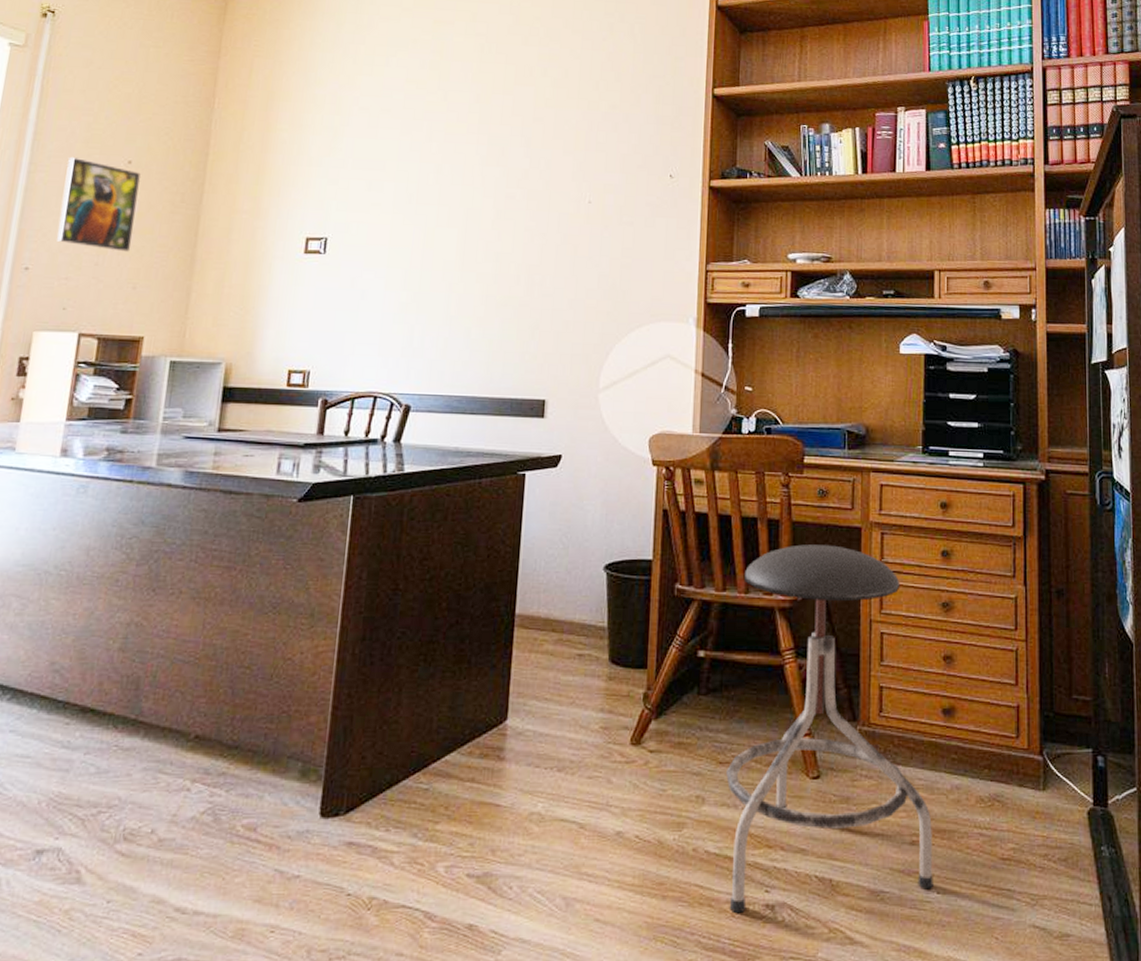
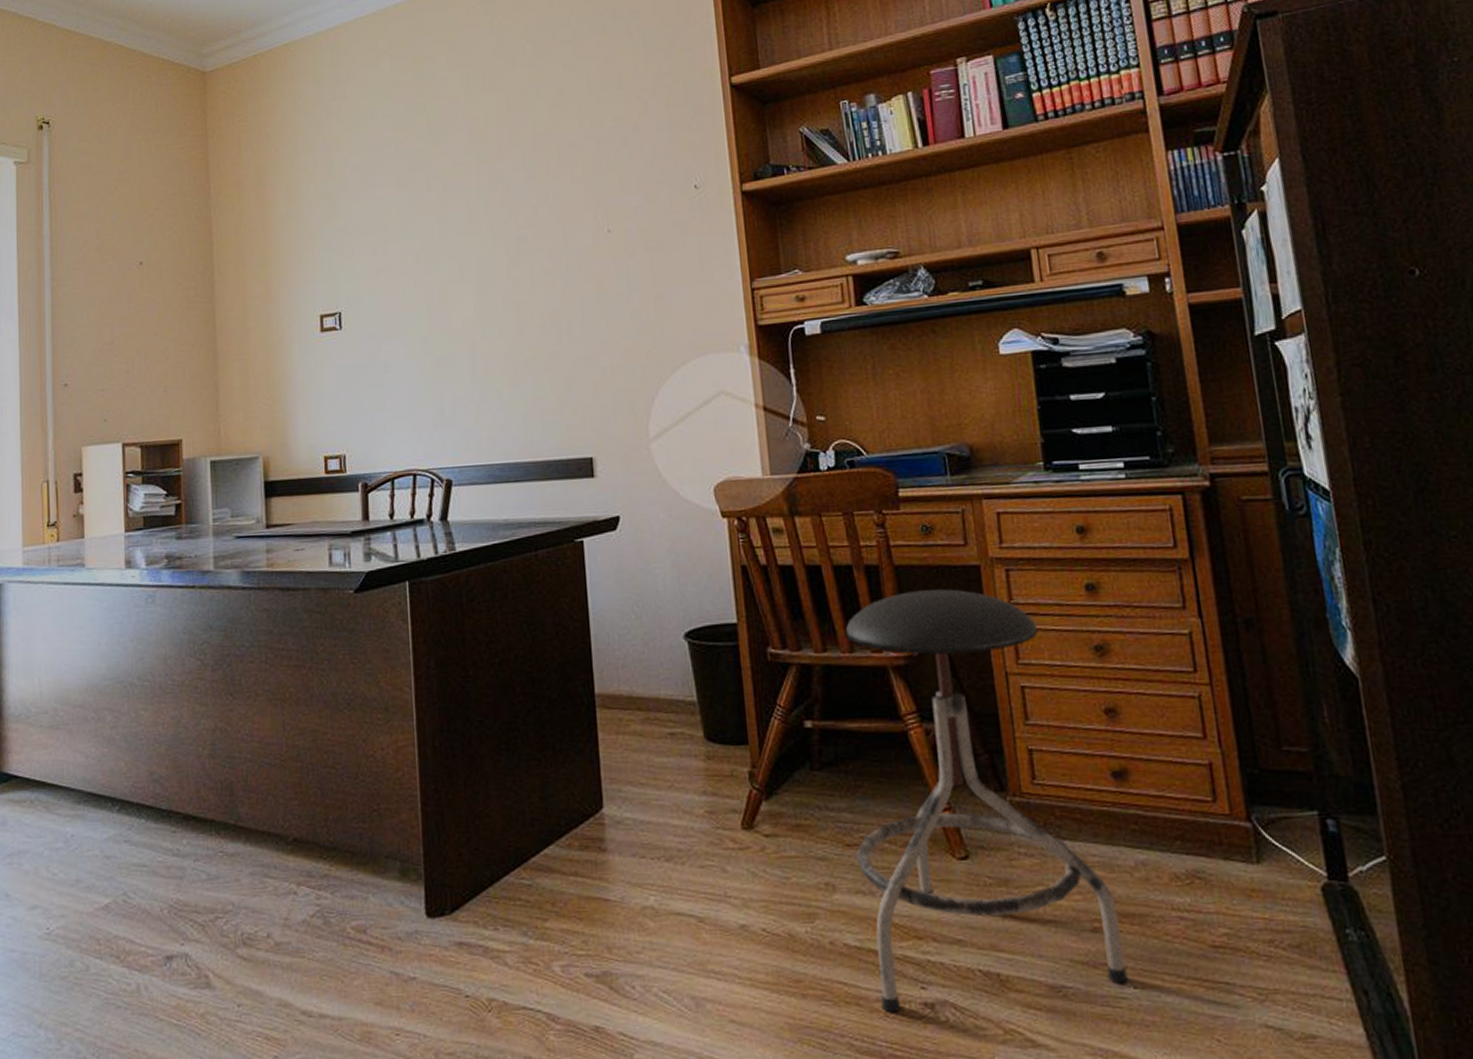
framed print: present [57,156,141,252] -> none [85,266,156,356]

